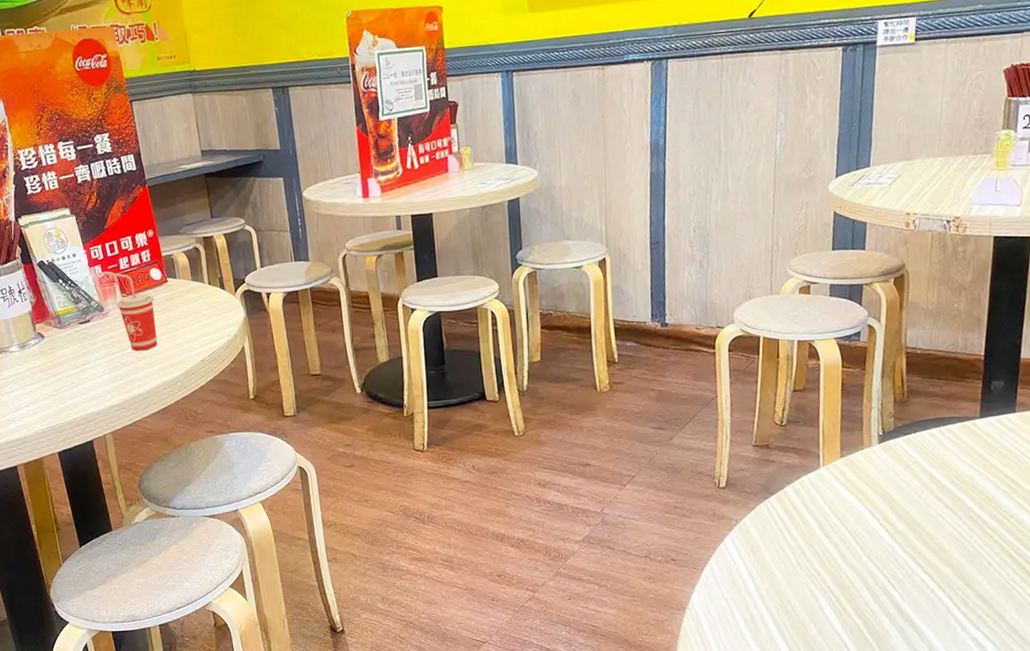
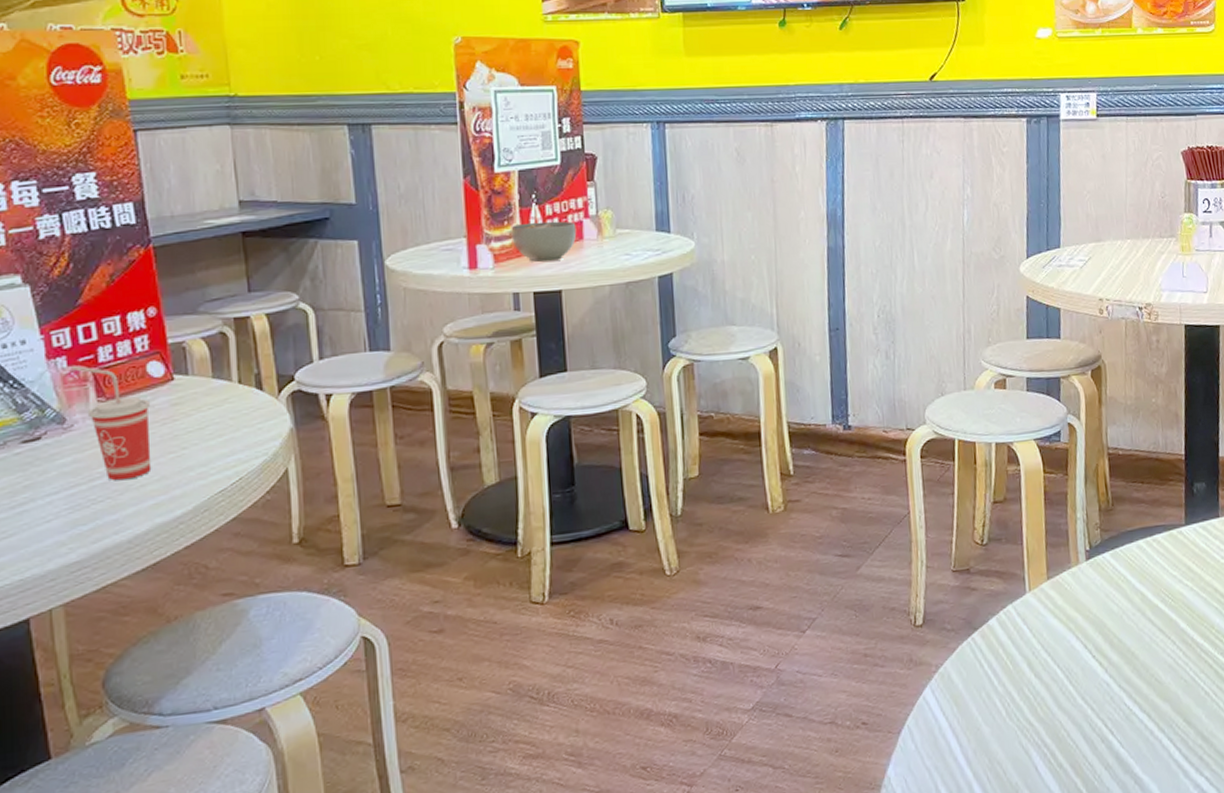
soup bowl: none [393,157,443,192] -> present [511,221,577,263]

